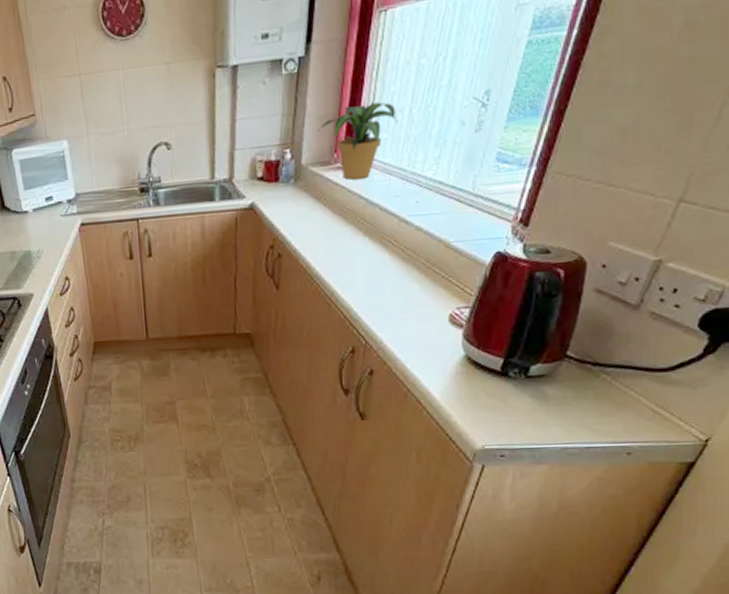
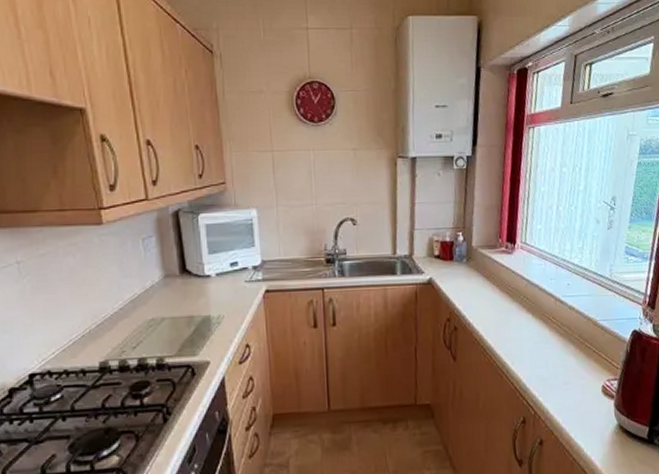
potted plant: present [321,102,398,180] -> none [487,199,548,262]

